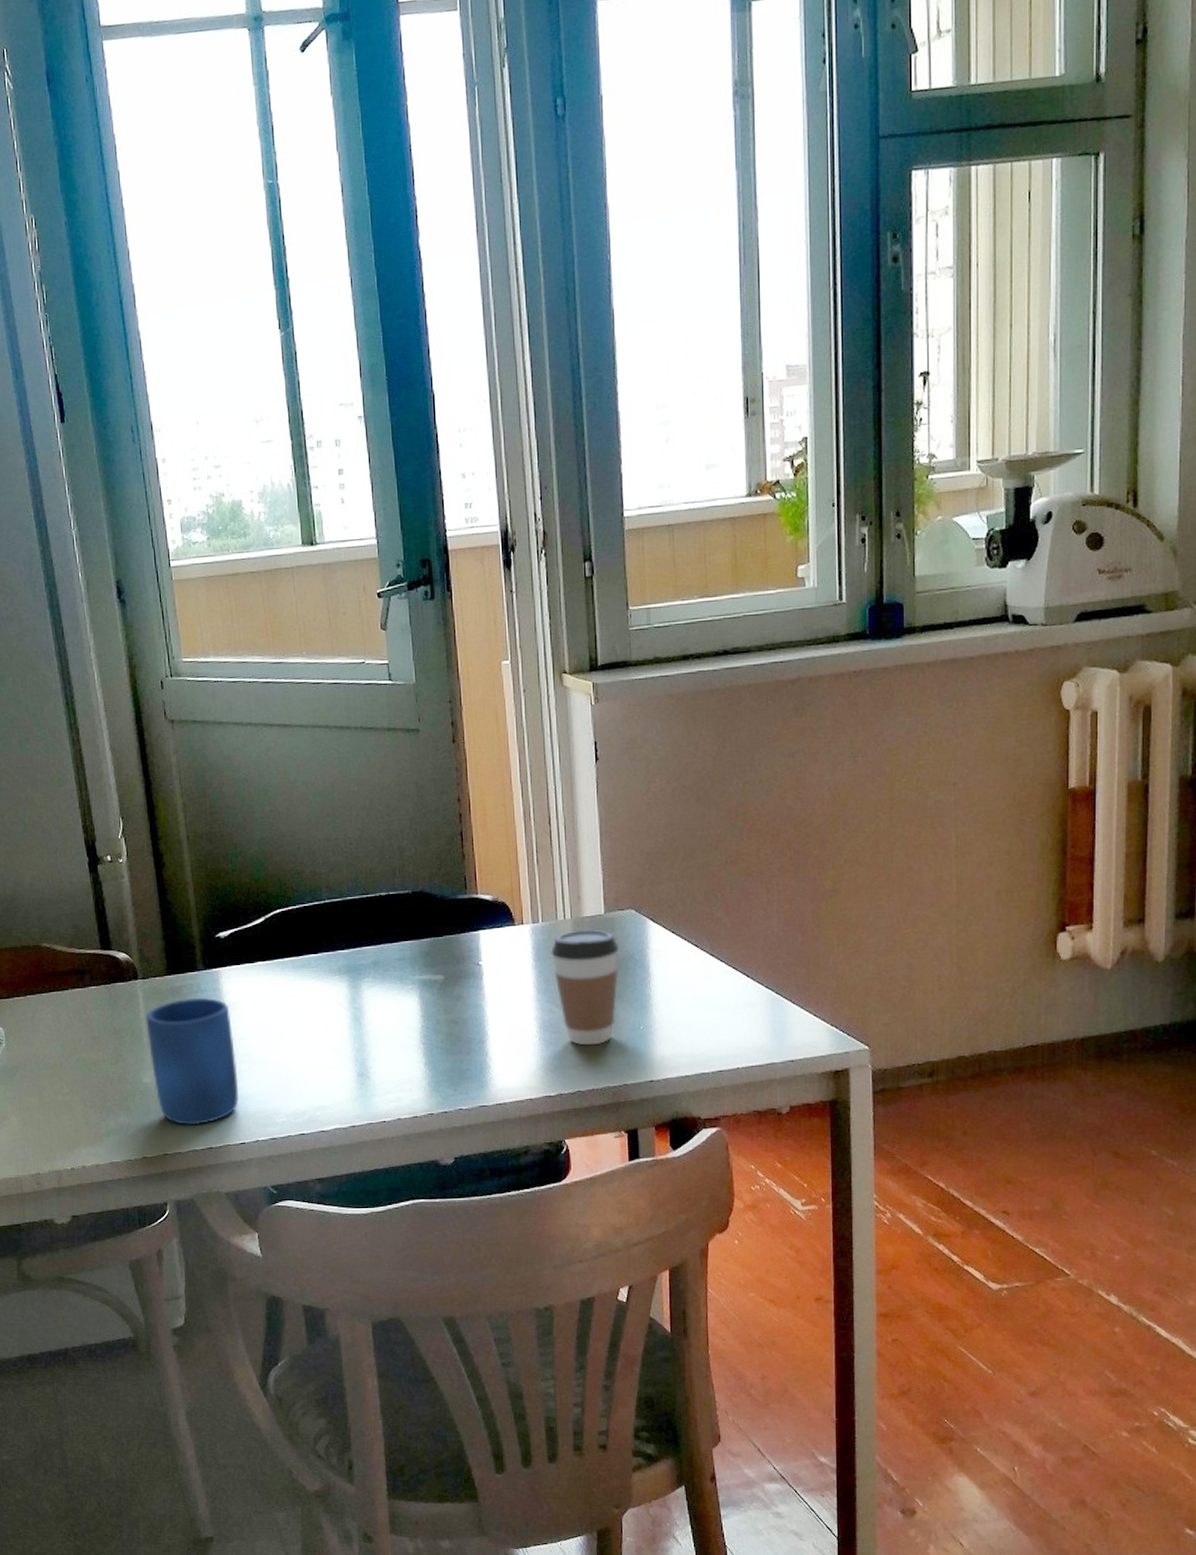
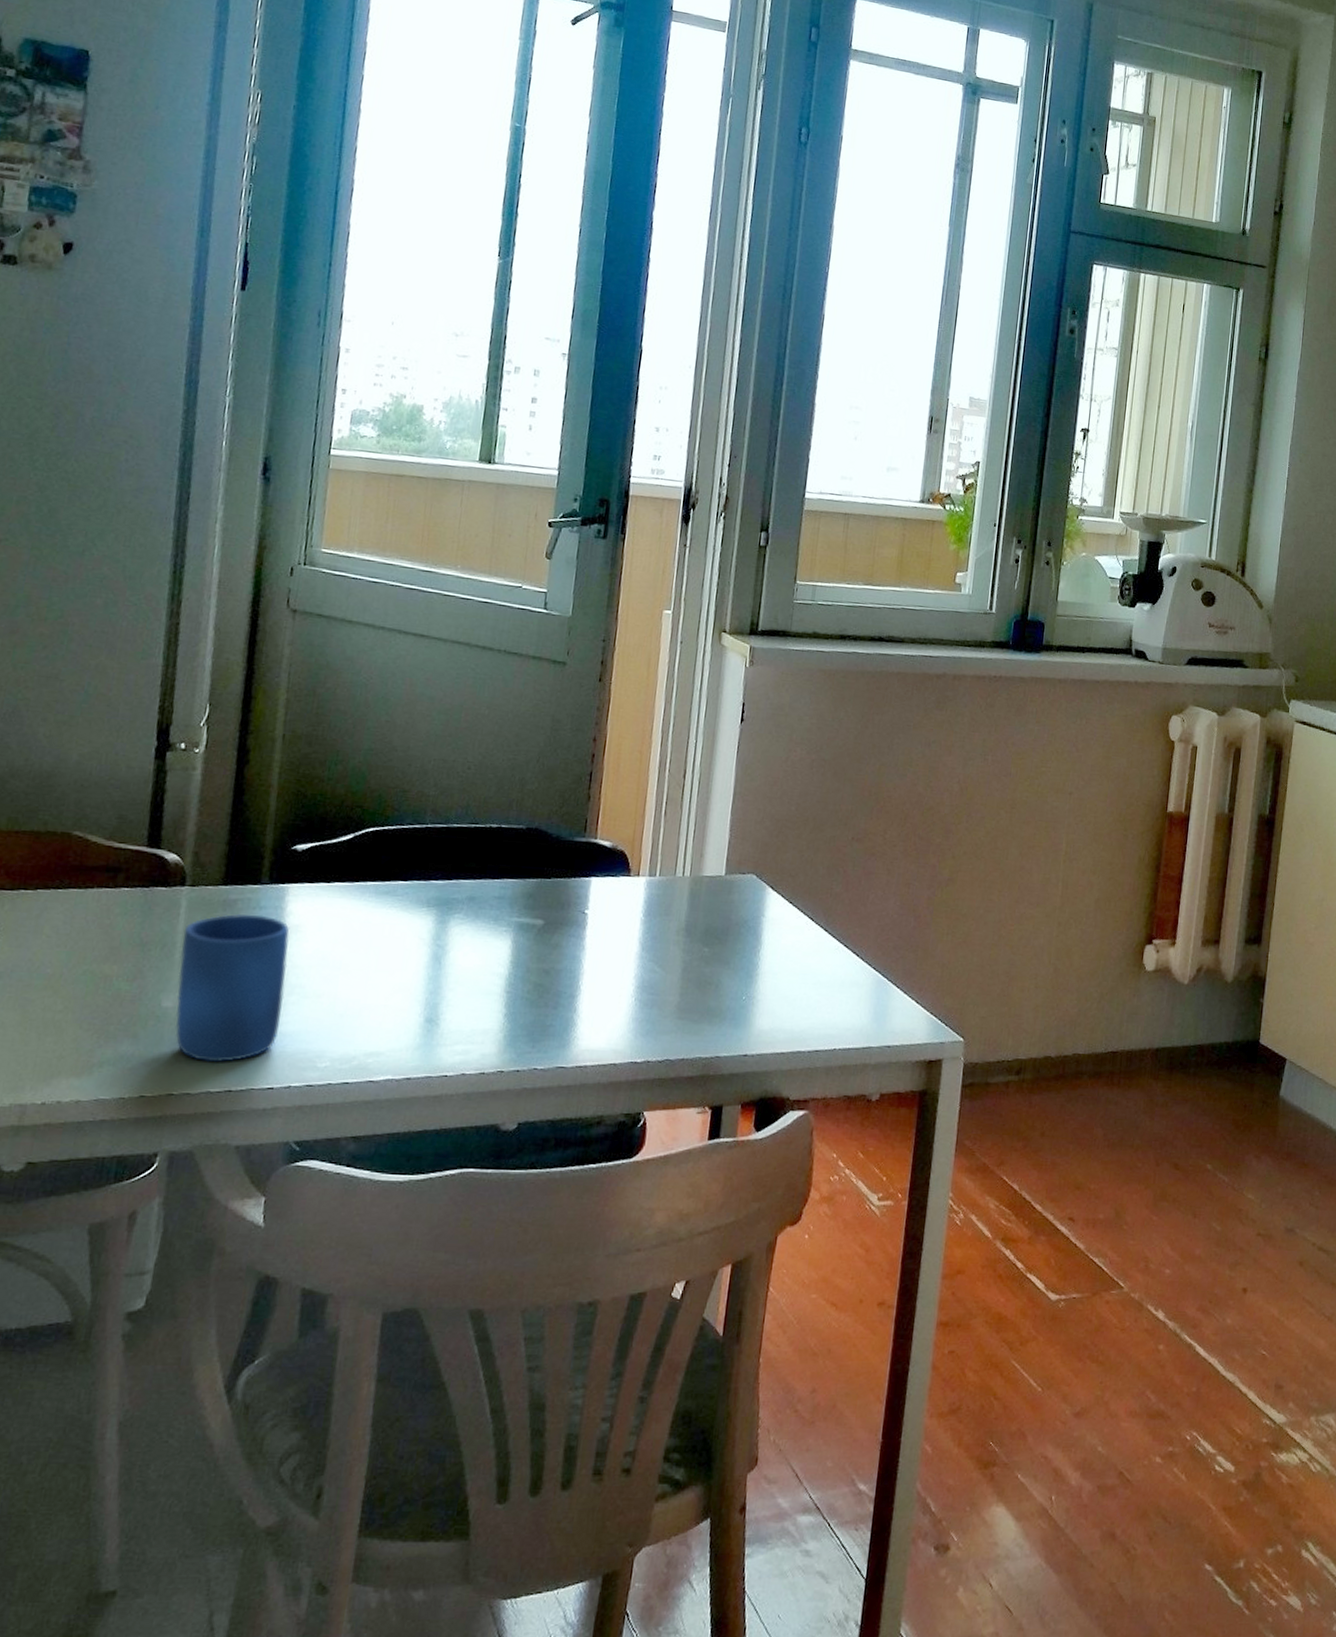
coffee cup: present [551,930,618,1046] -> none [663,889,734,1012]

